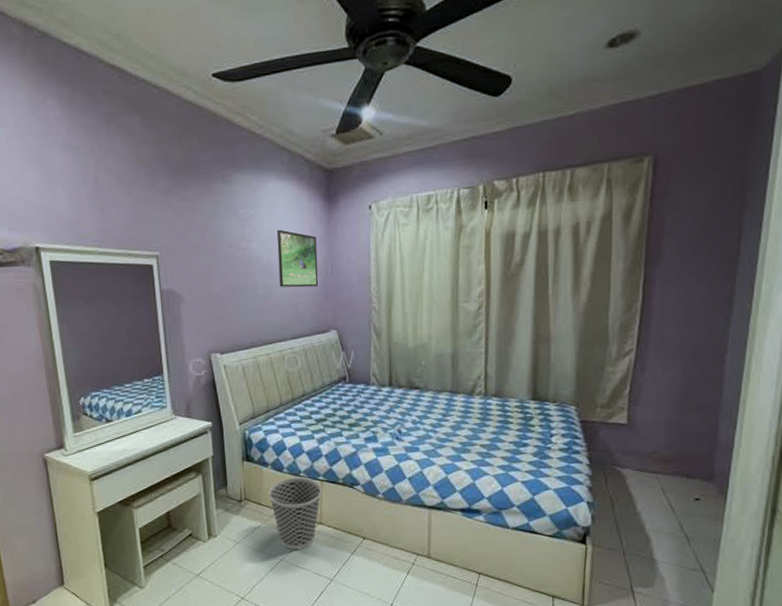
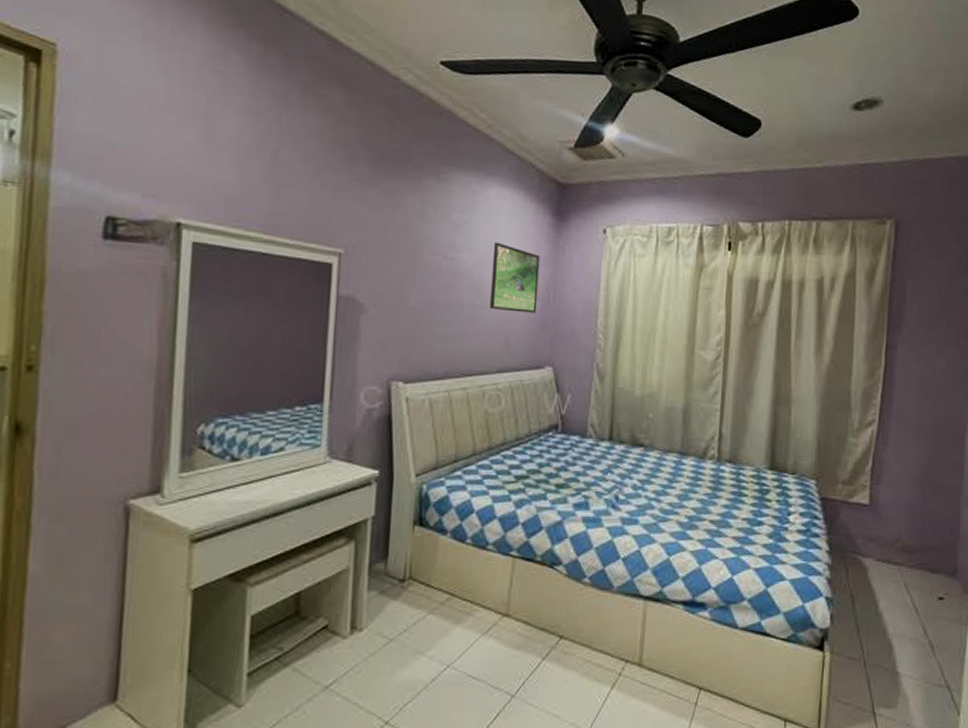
wastebasket: present [268,477,322,550] -> none [442,551,514,652]

